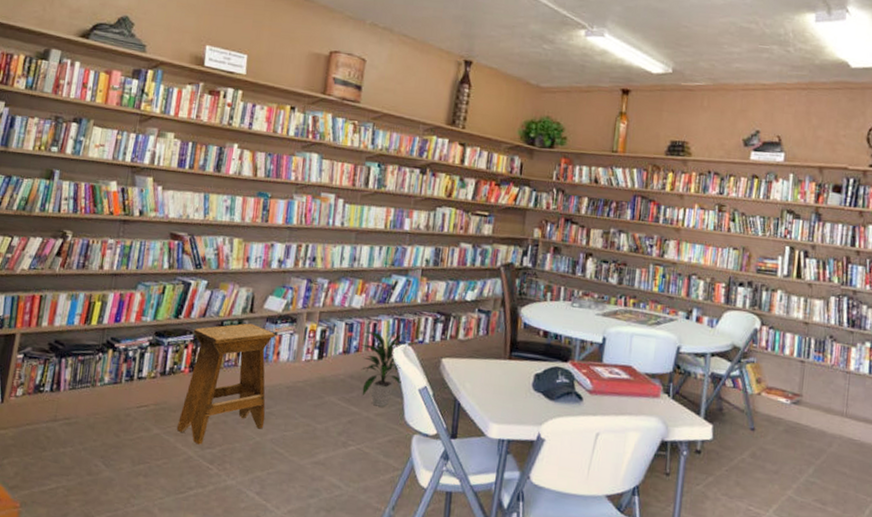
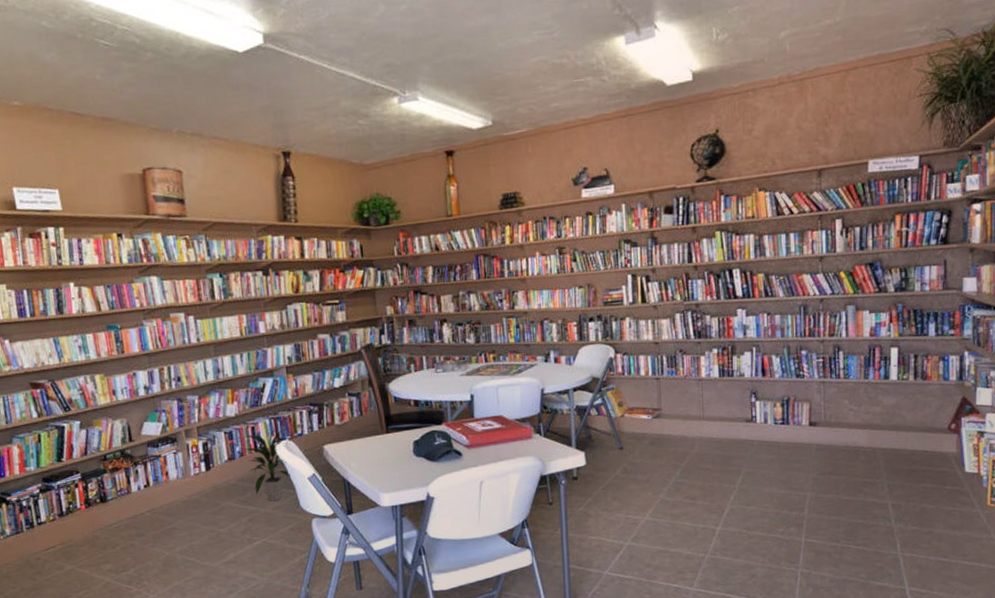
stool: present [176,323,275,445] -> none [79,451,171,571]

